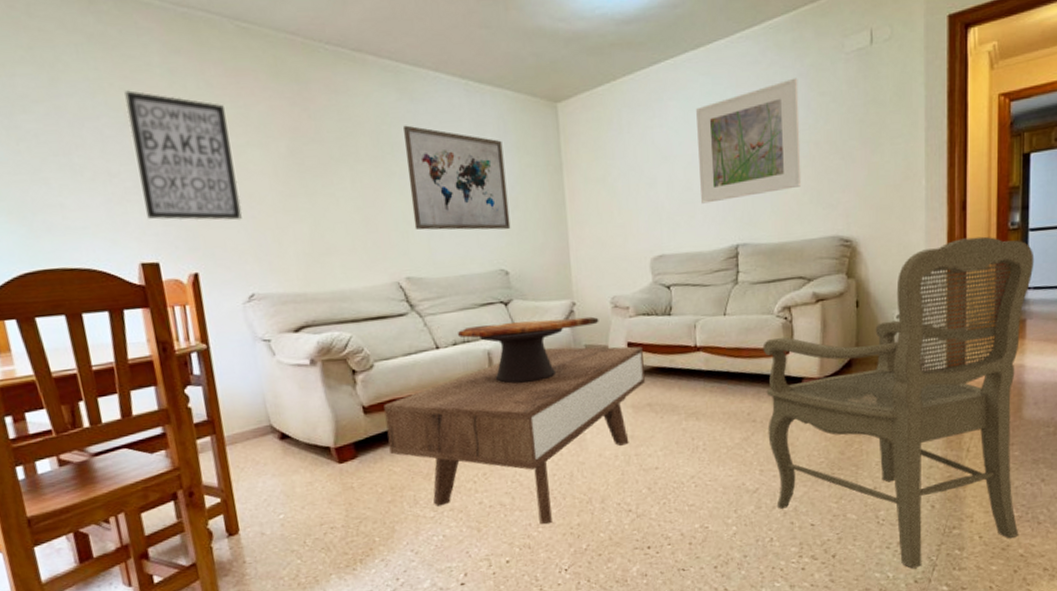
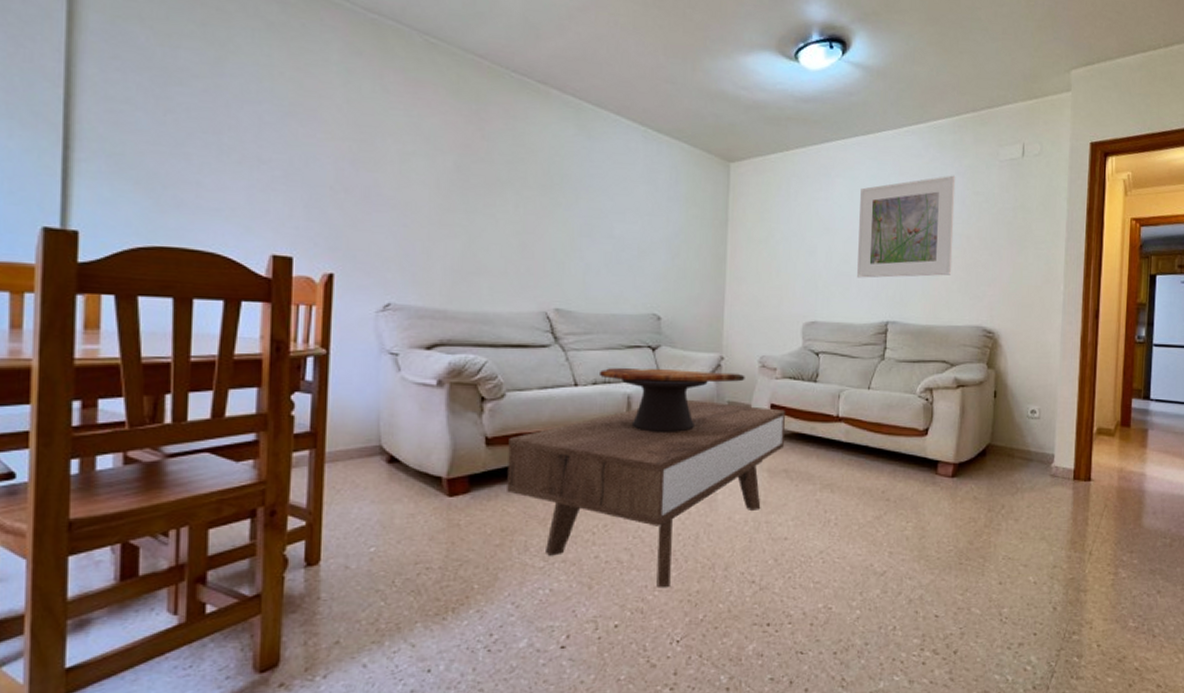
wall art: present [124,90,242,221] -> none [291,81,396,227]
wall art: present [403,125,511,230] -> none [572,160,672,276]
armchair: present [762,236,1035,569] -> none [900,344,1157,673]

